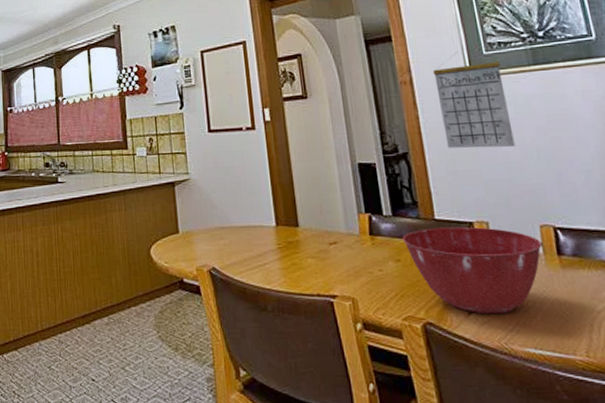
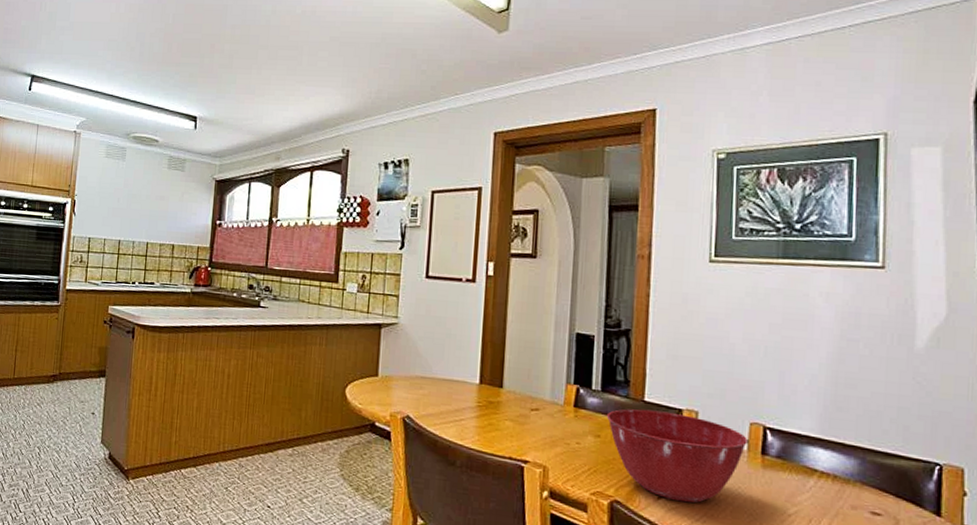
calendar: present [432,48,515,148] -> none [672,230,748,341]

